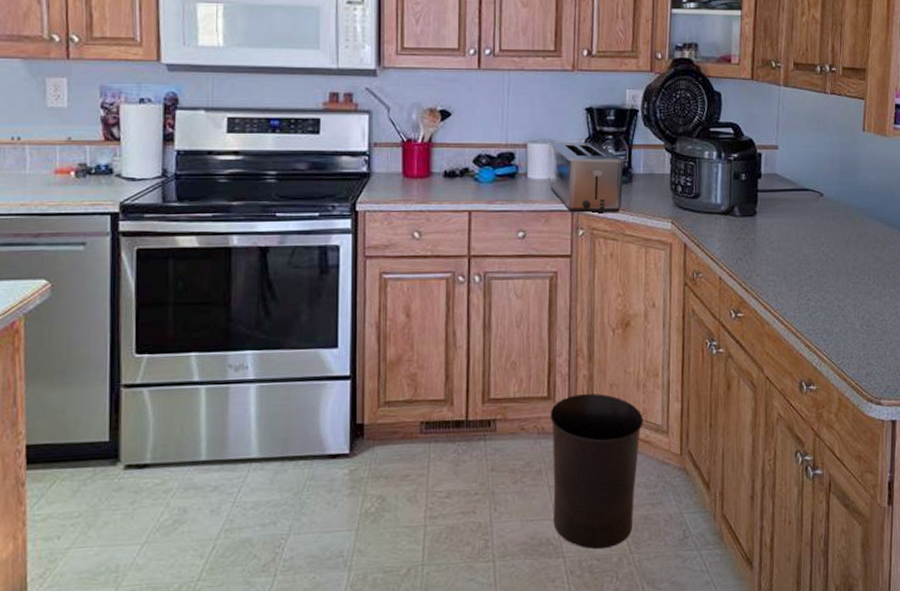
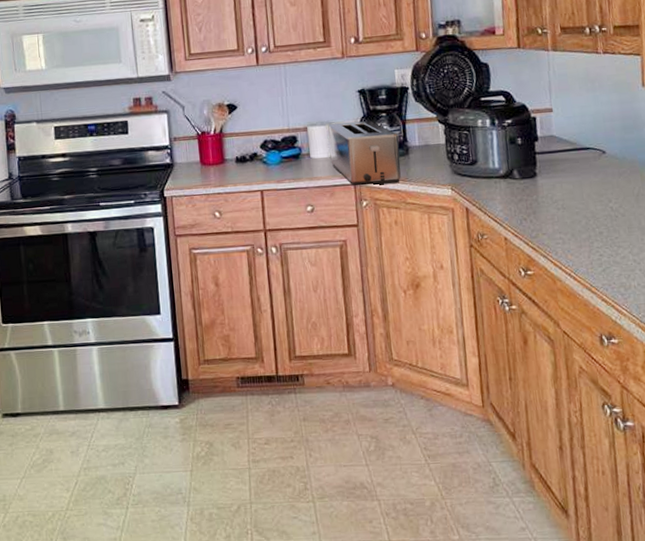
waste bin: present [550,393,643,549] -> none [352,350,443,494]

